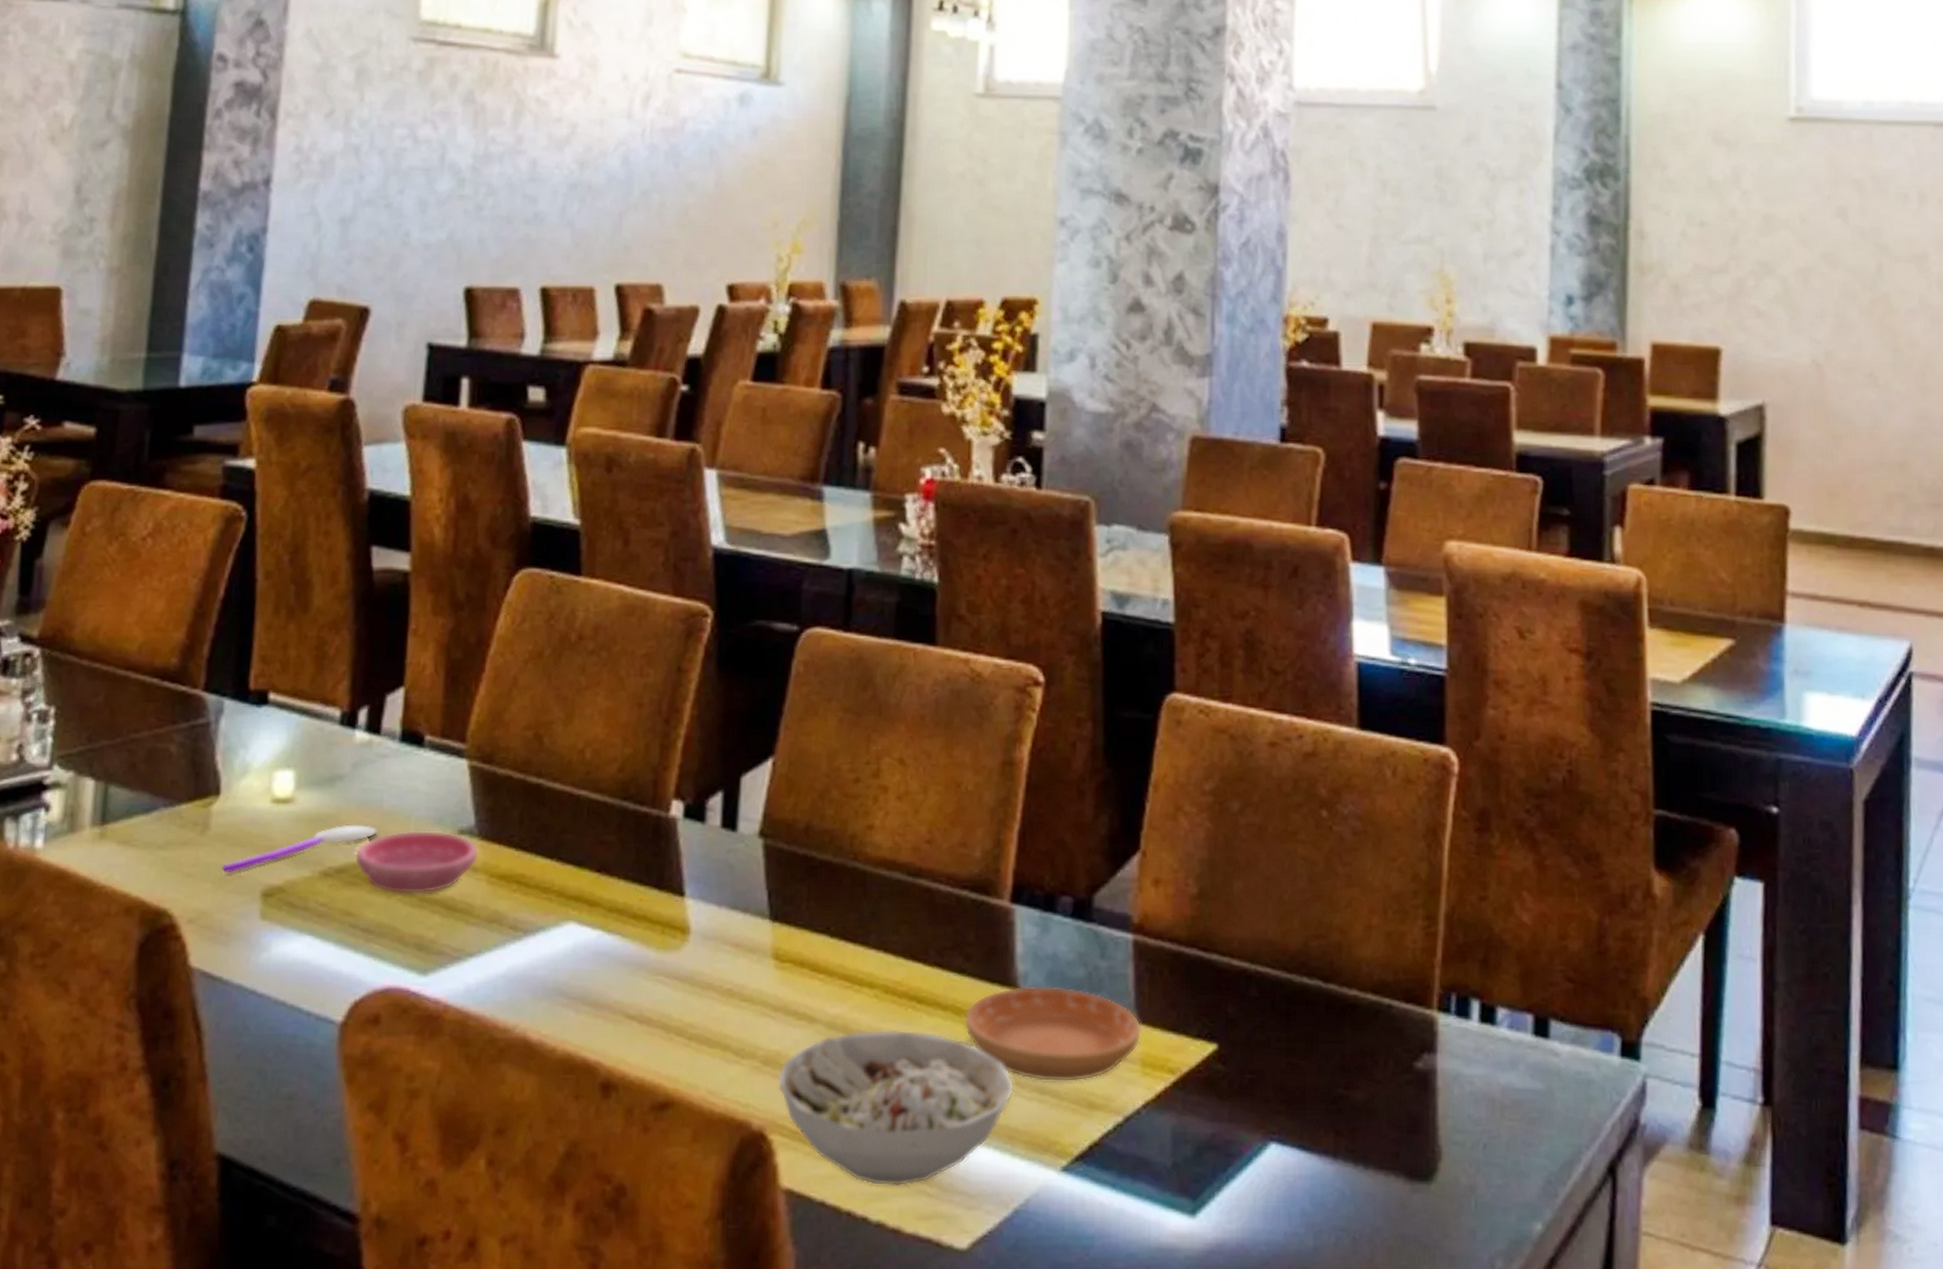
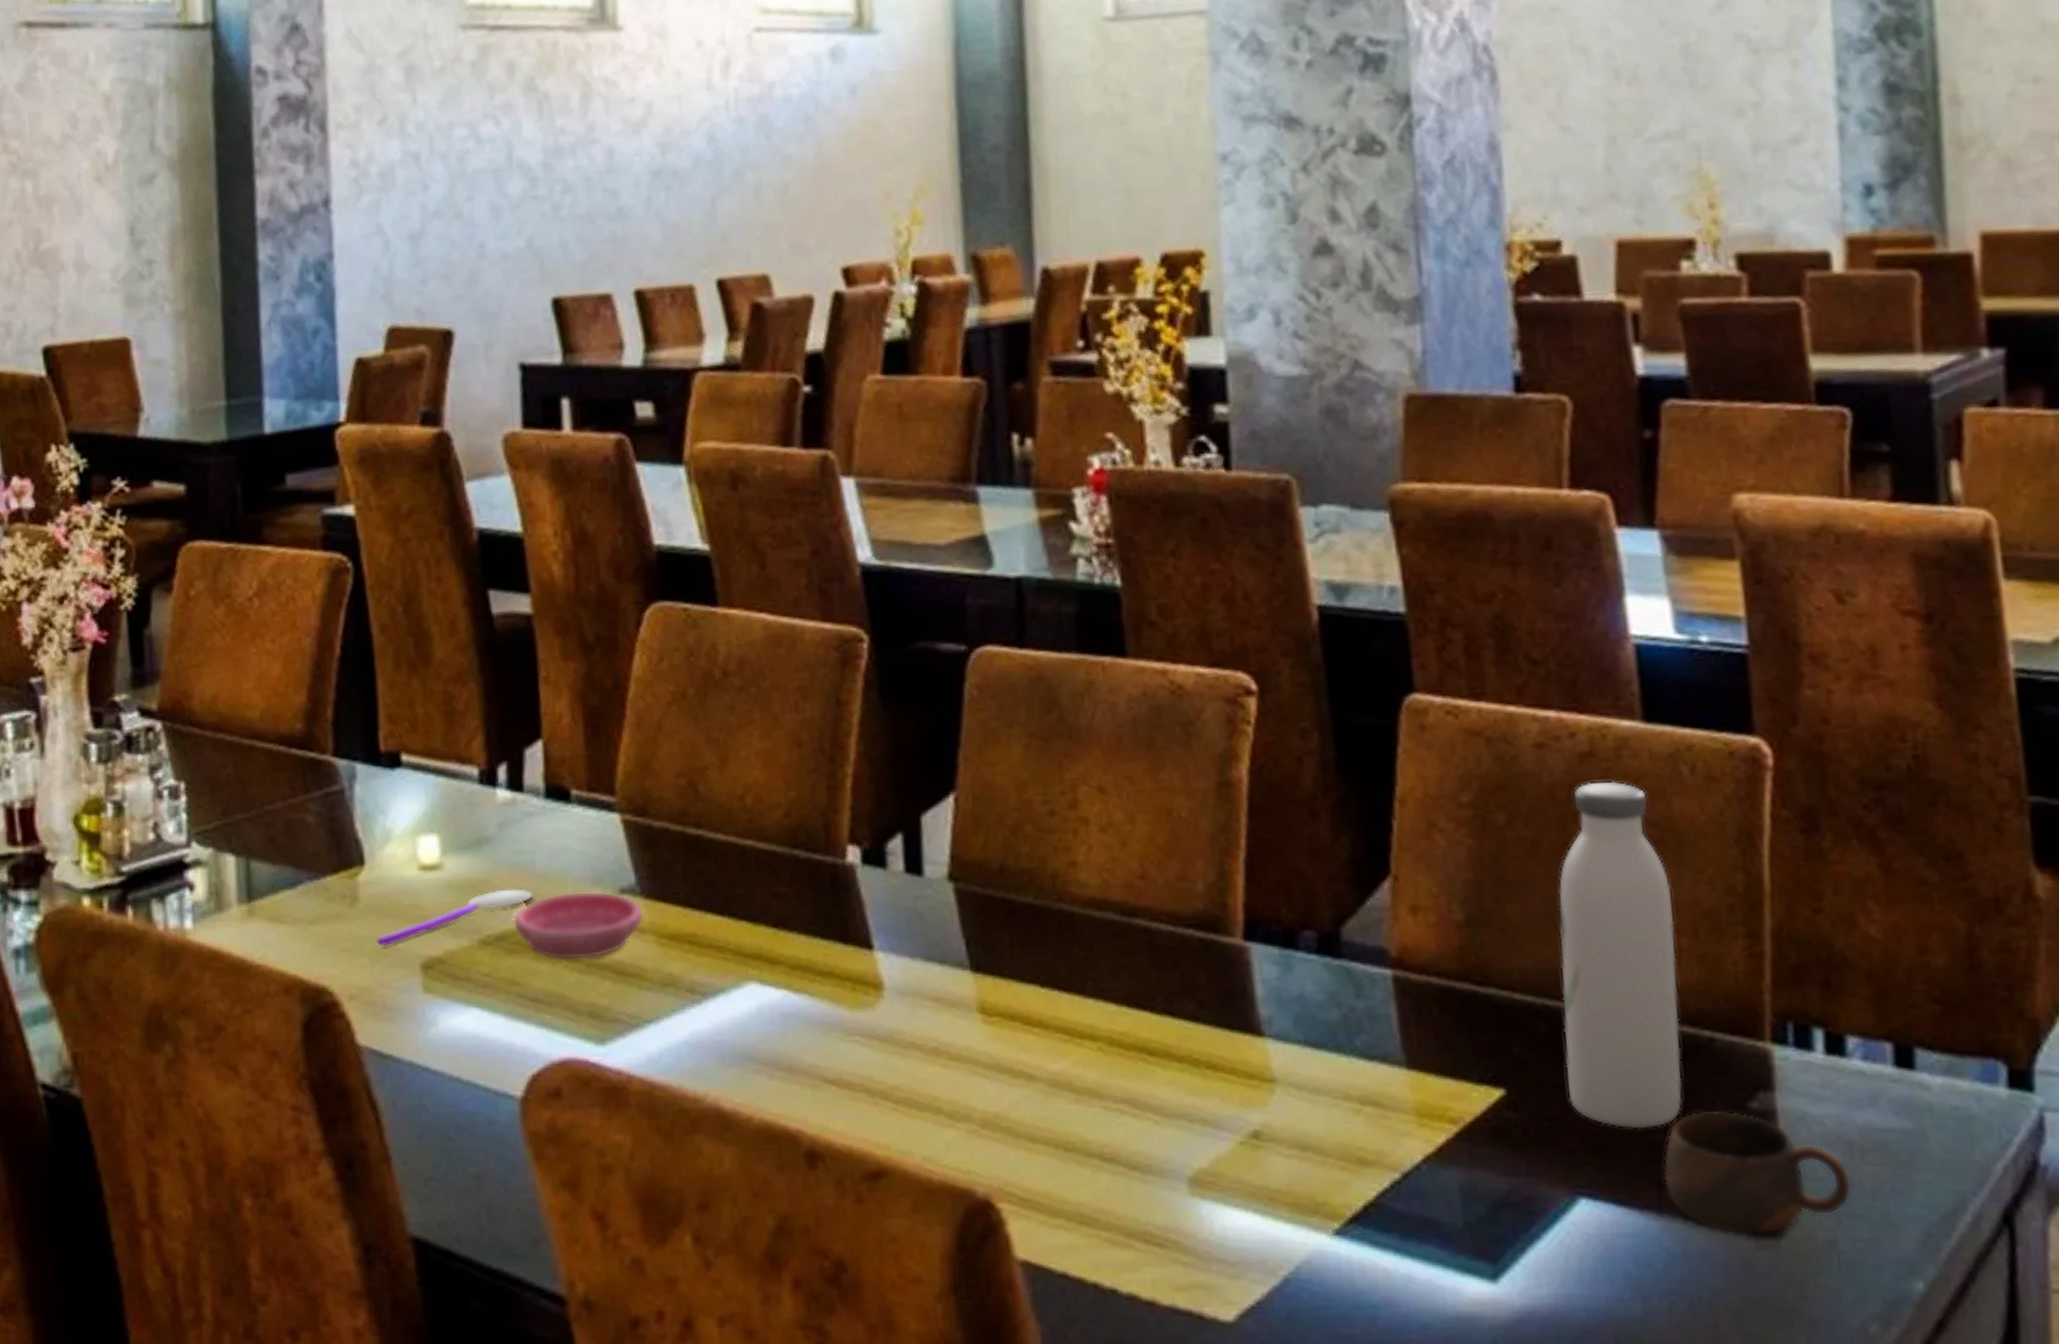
bowl: present [777,1029,1014,1187] -> none [998,1085,1269,1256]
saucer: present [965,986,1142,1083] -> none [1204,1031,1414,1138]
water bottle: none [1269,778,1369,1083] -> present [1558,781,1683,1129]
cup: none [1341,1068,1492,1179] -> present [1662,1110,1853,1234]

